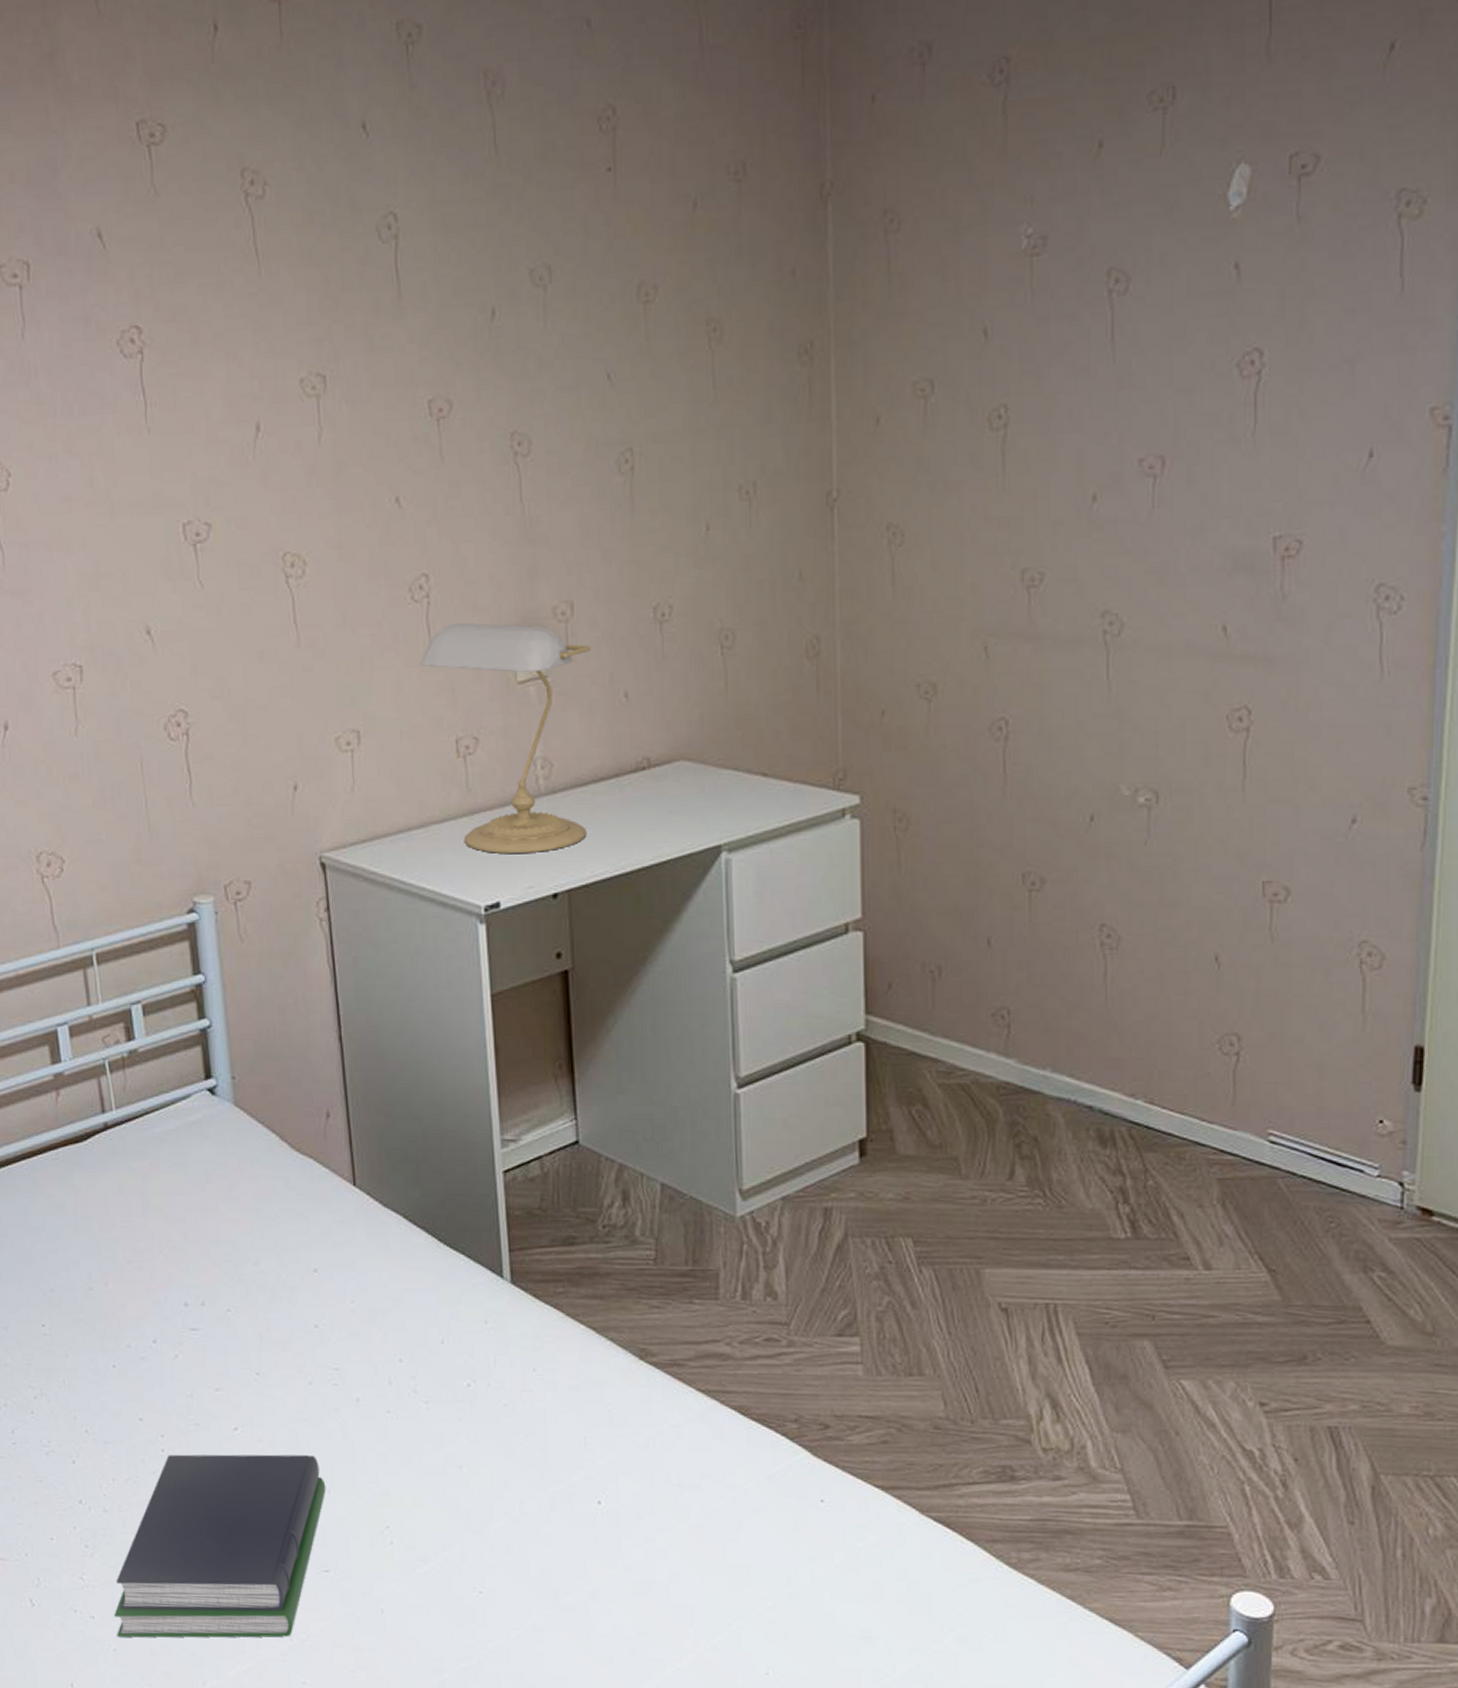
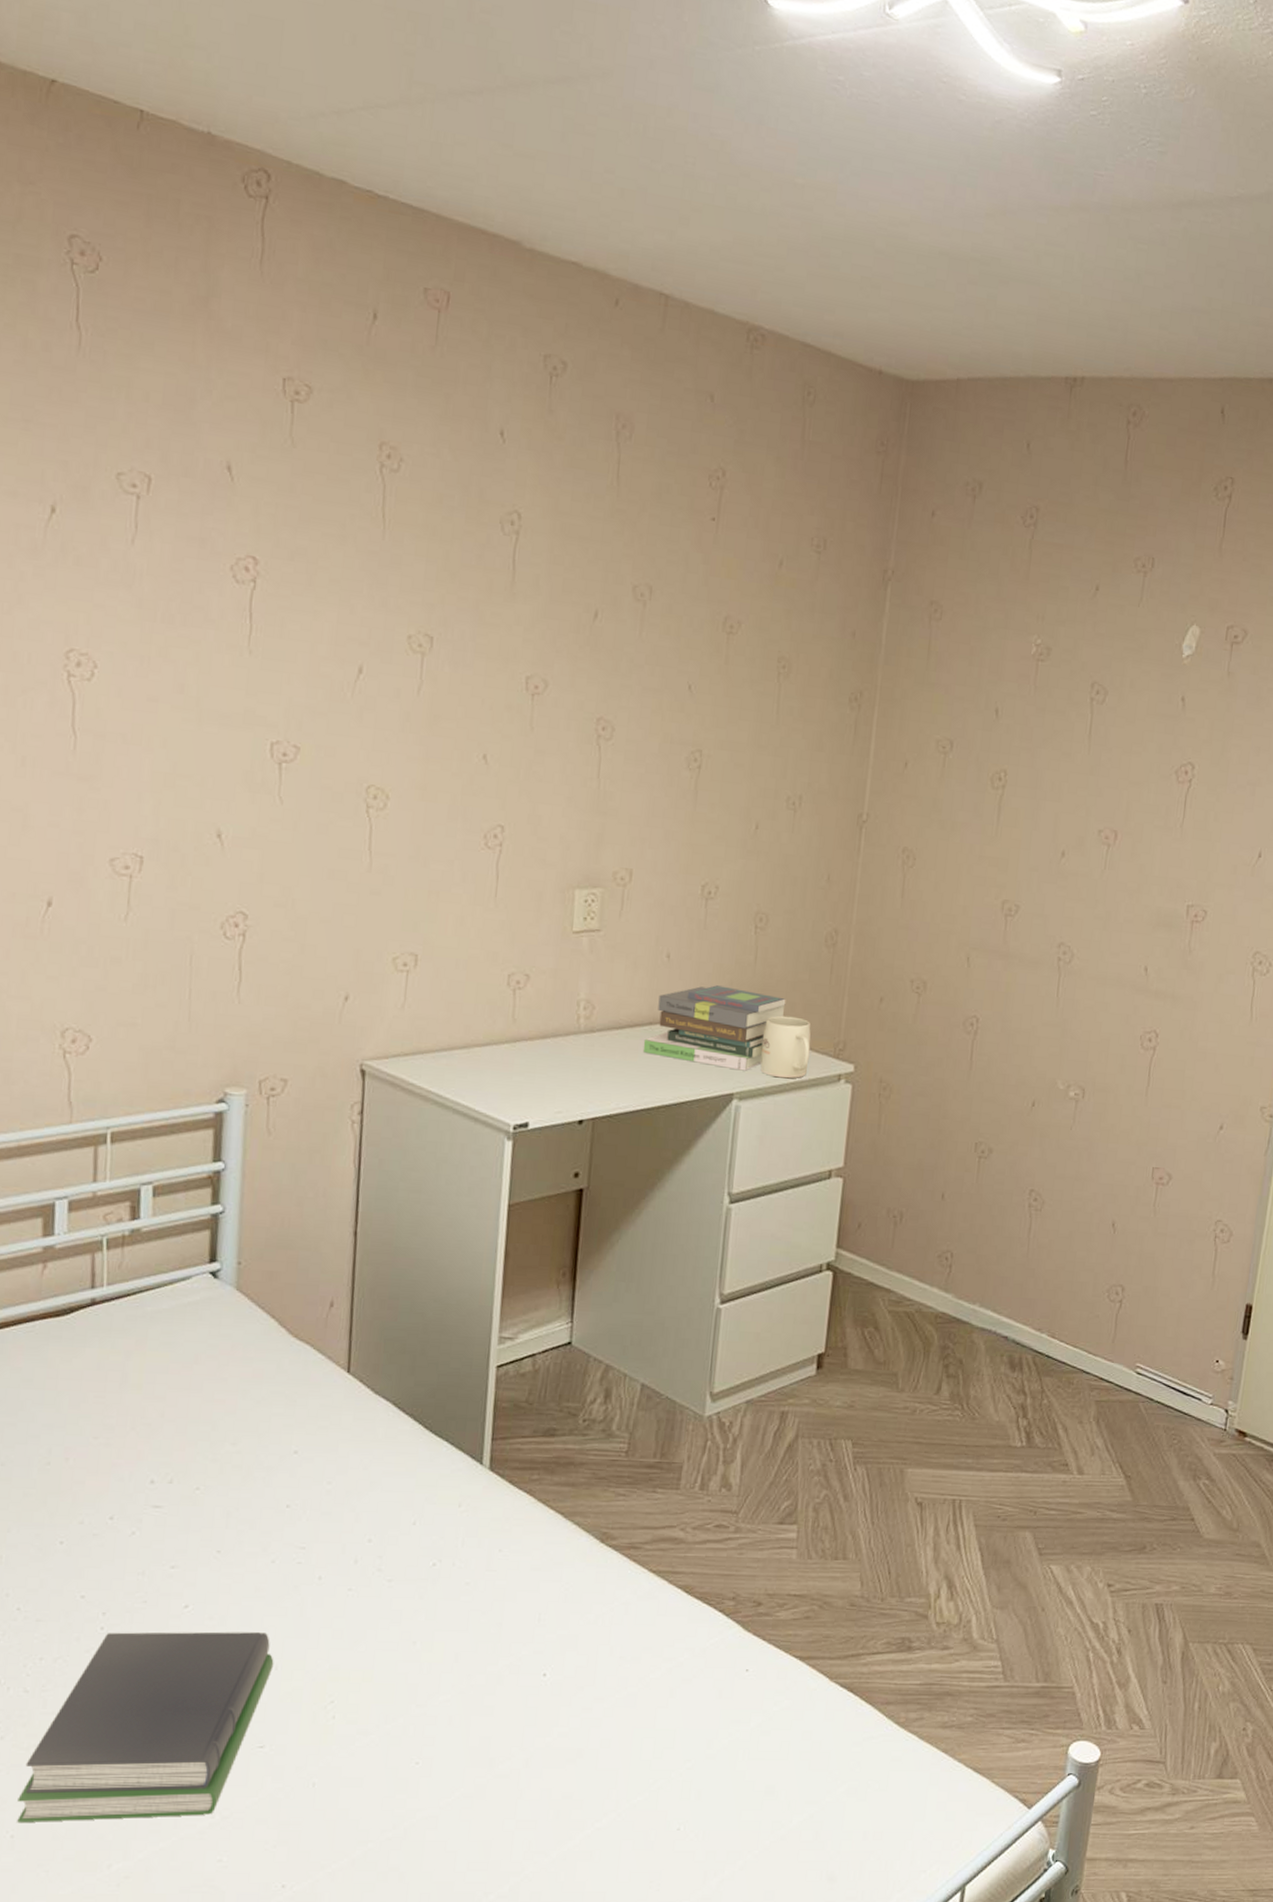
desk lamp: present [420,622,591,855] -> none [485,872,643,1083]
books: none [611,721,769,818] -> present [642,985,786,1071]
mug: none [746,746,805,821] -> present [760,1015,812,1079]

